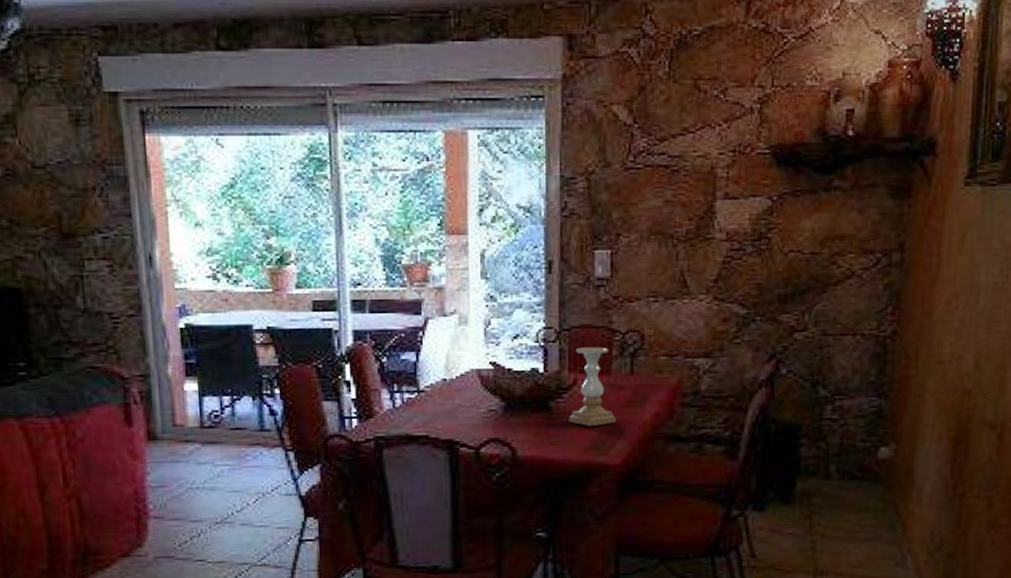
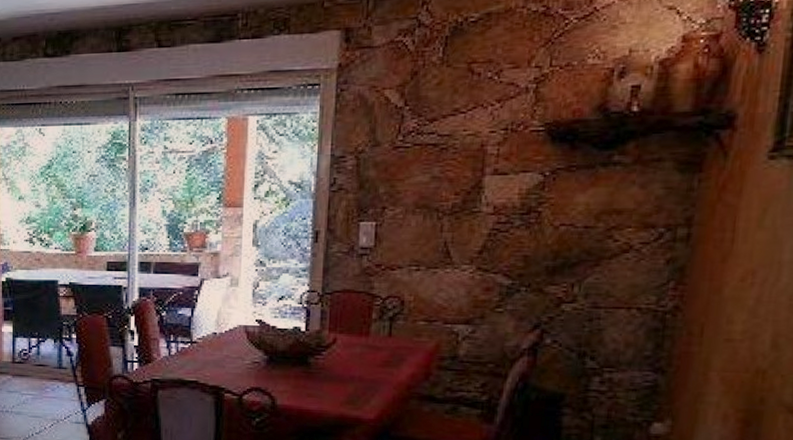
candle holder: present [569,346,616,426] -> none [326,309,372,383]

